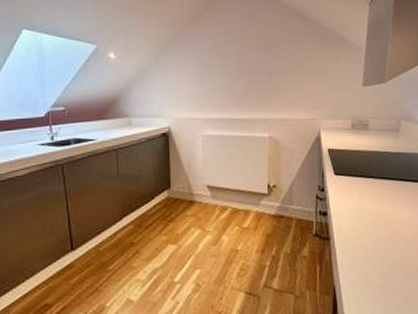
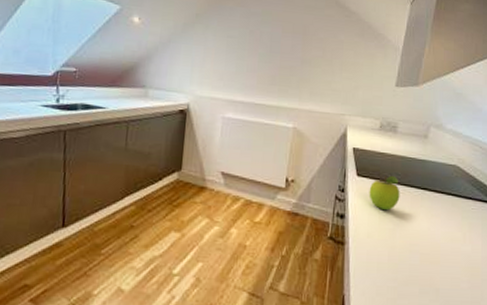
fruit: none [347,170,379,205] -> present [369,175,400,211]

